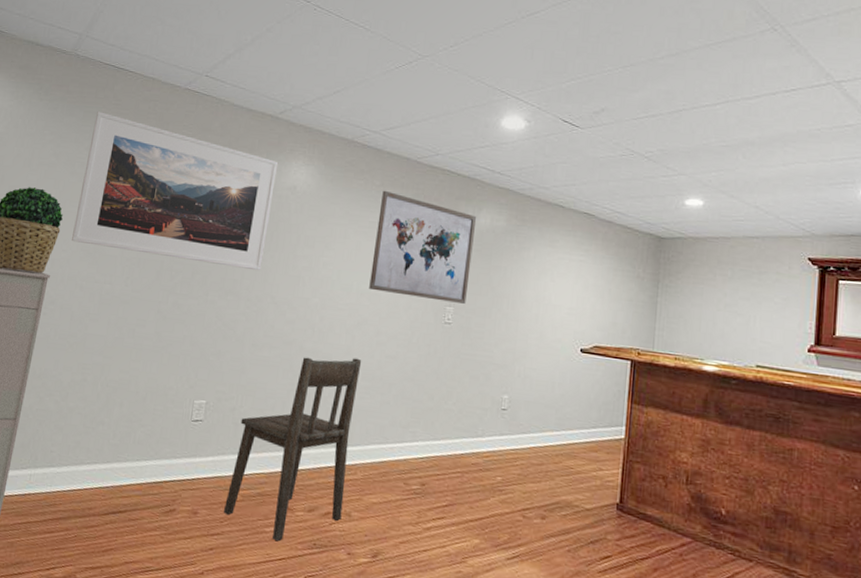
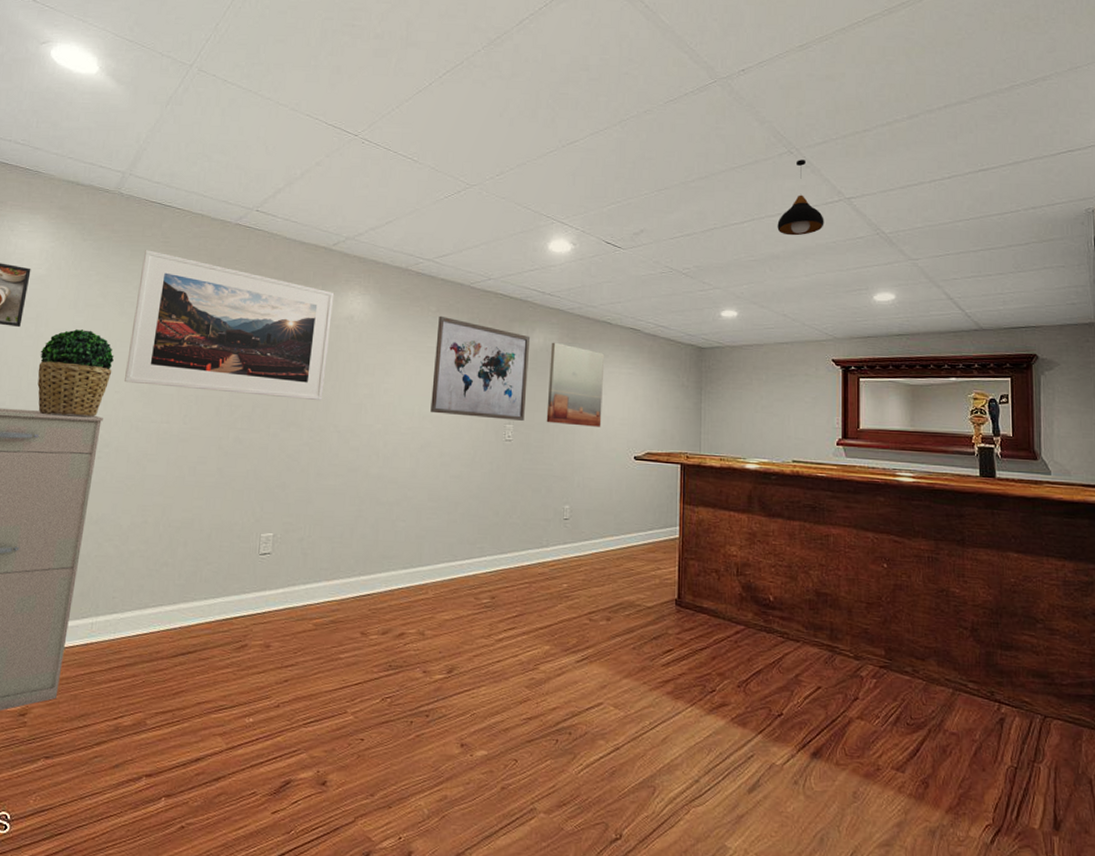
chair: present [224,357,362,542] -> none [297,480,427,667]
wall art: none [488,223,555,316] -> present [546,342,605,427]
pendant light: none [754,38,809,121] -> present [777,160,824,236]

